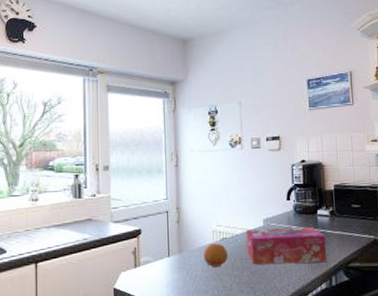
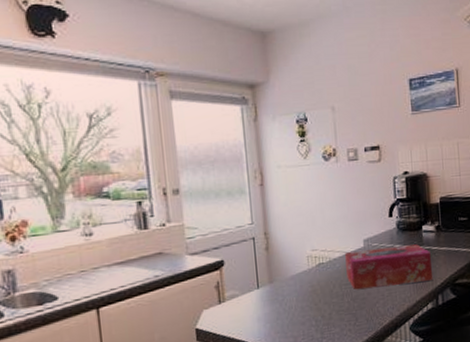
fruit: present [203,243,229,267] -> none [298,269,327,296]

